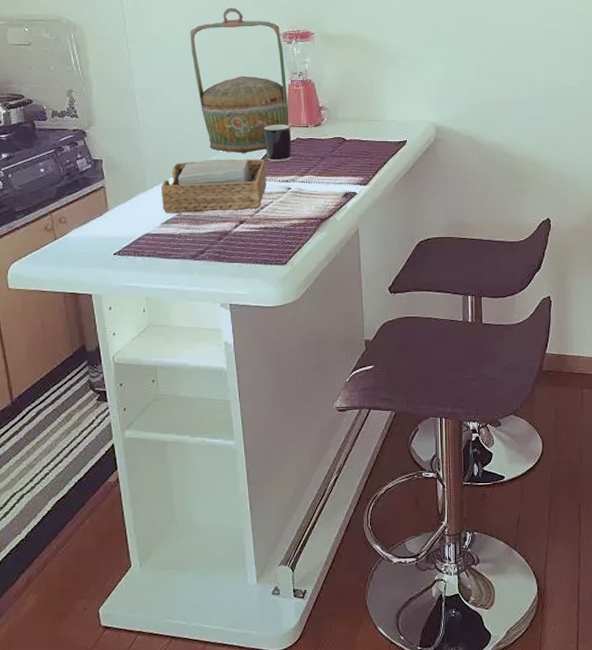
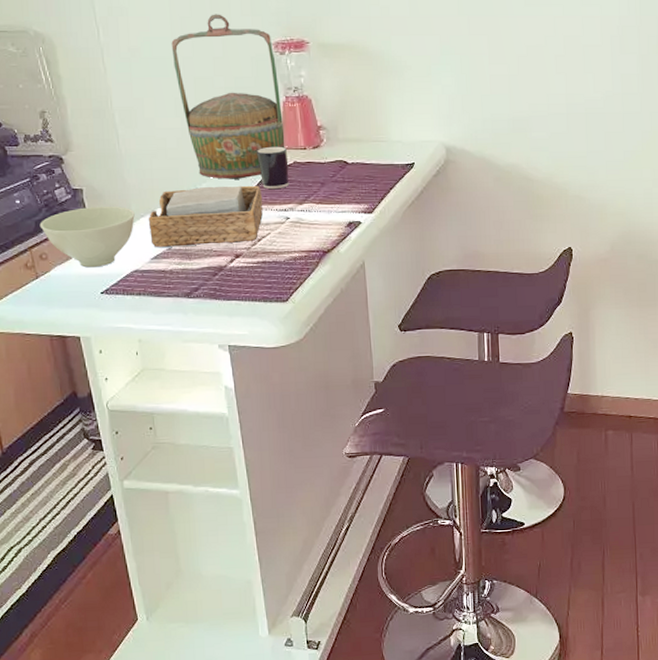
bowl: none [61,175,149,231] -> present [39,206,135,268]

